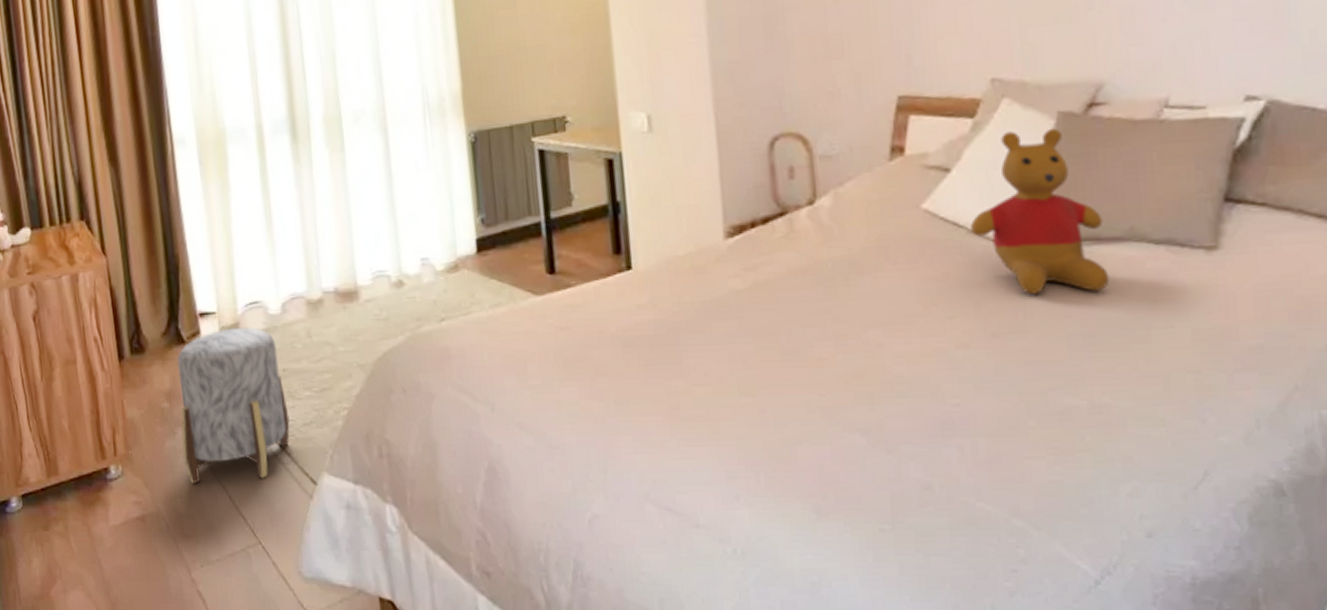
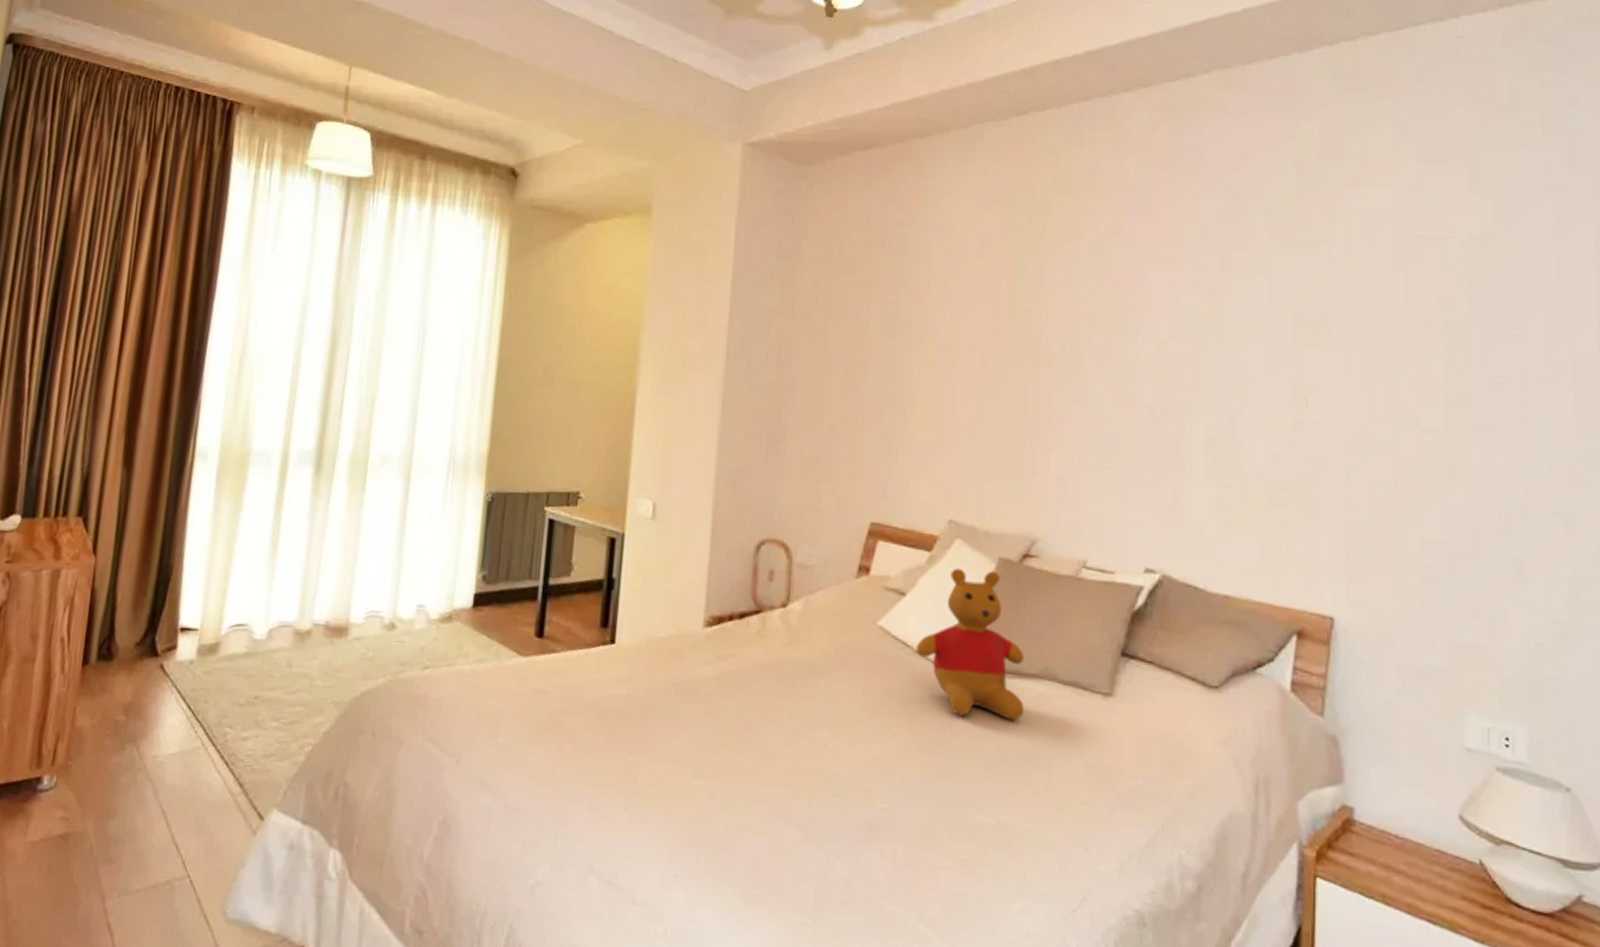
stool: present [177,327,290,483] -> none [126,647,254,808]

